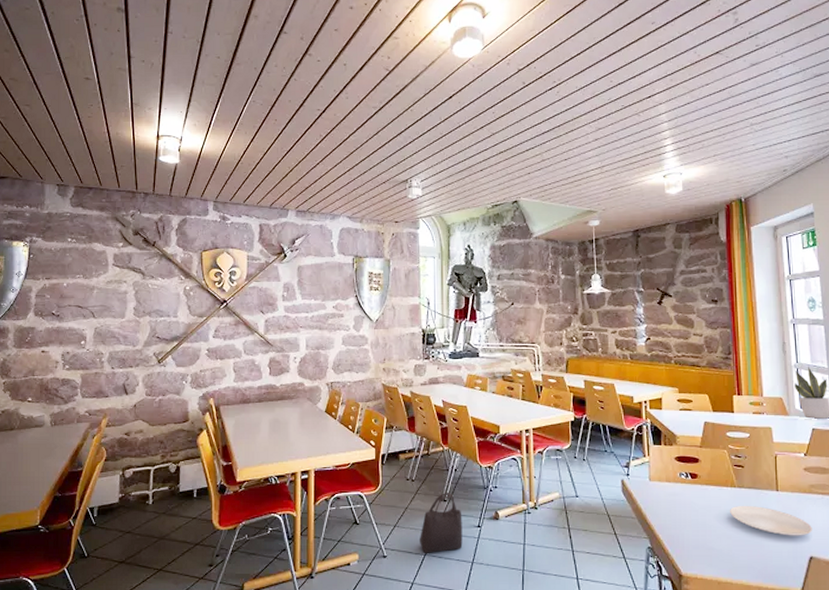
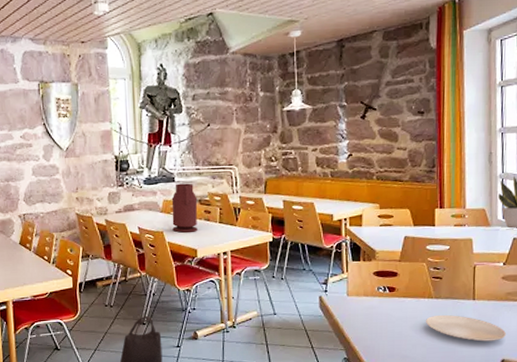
water jug: none [475,359,501,408] -> present [171,183,198,233]

